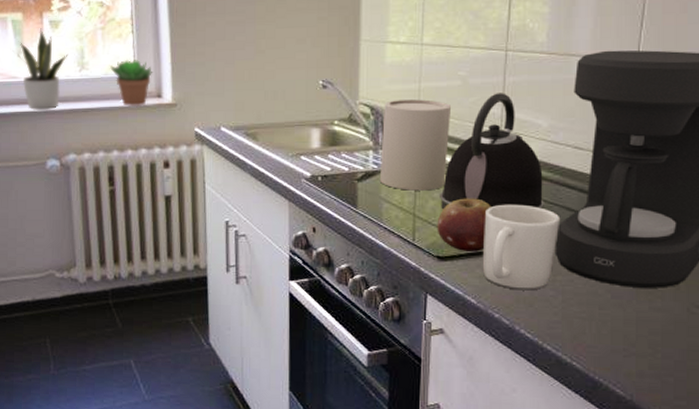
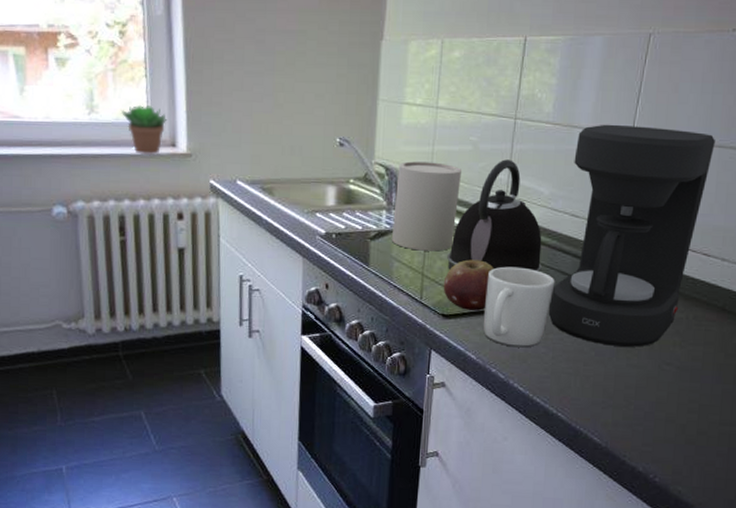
potted plant: present [12,28,68,110] -> none [14,65,76,154]

